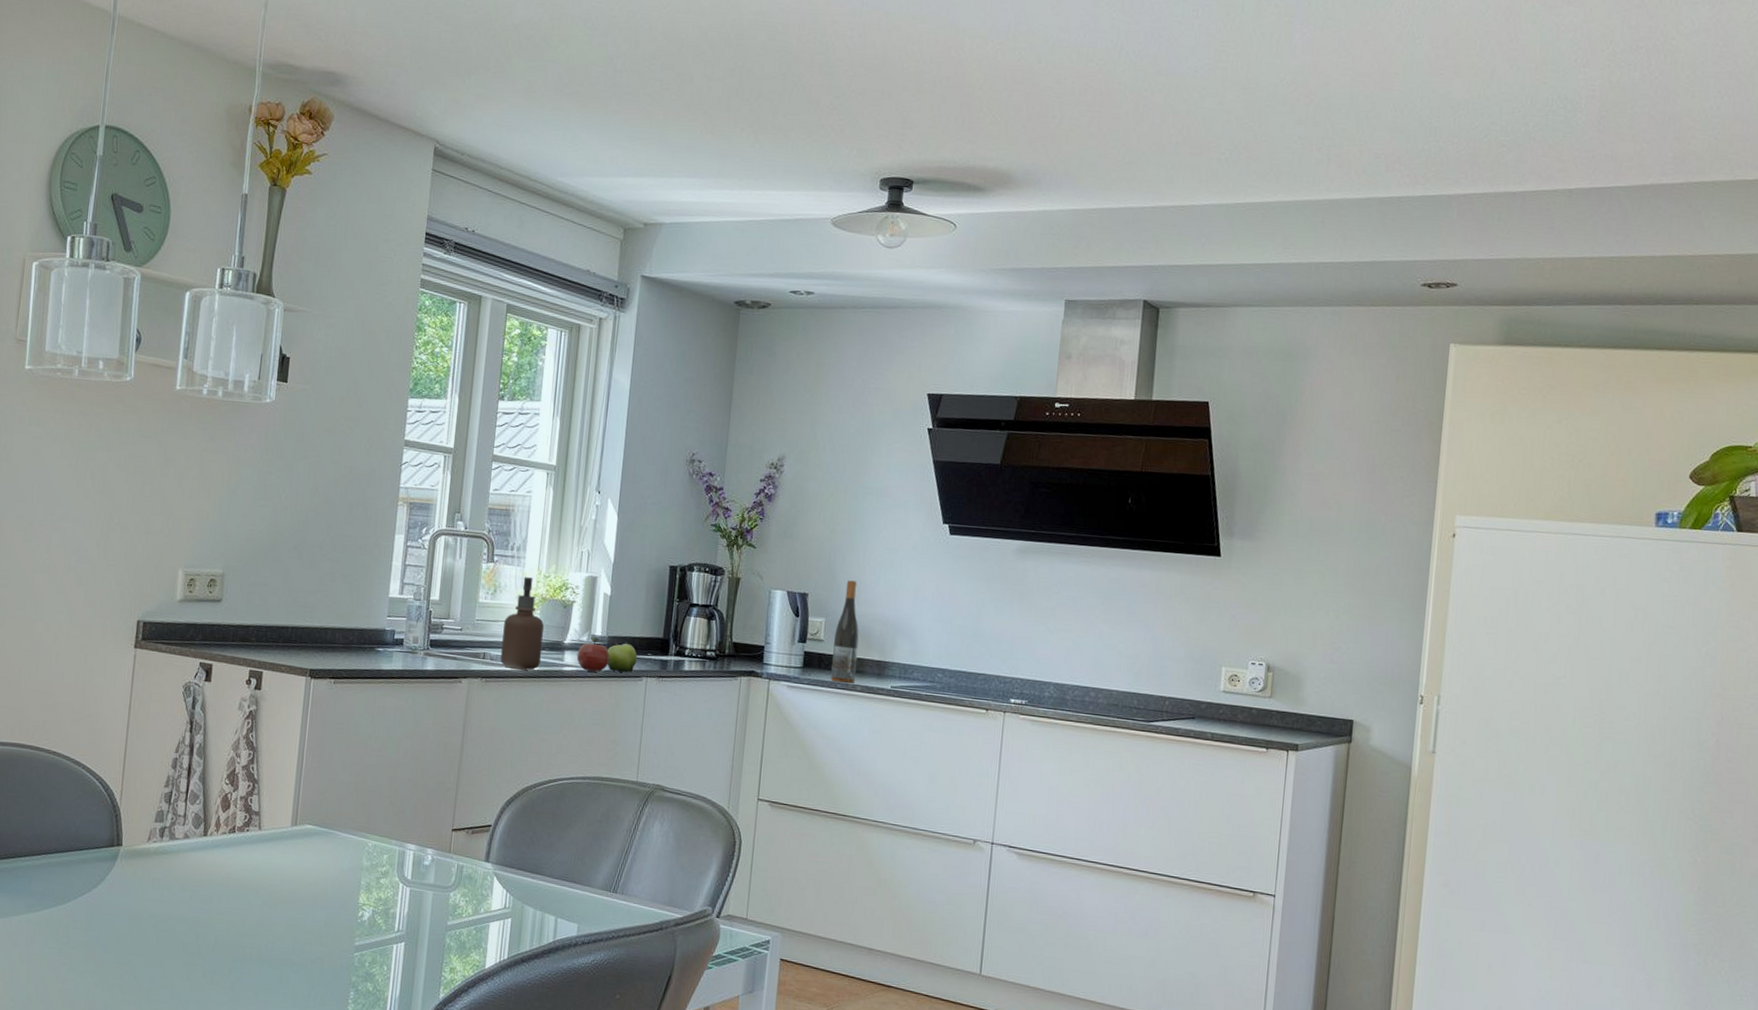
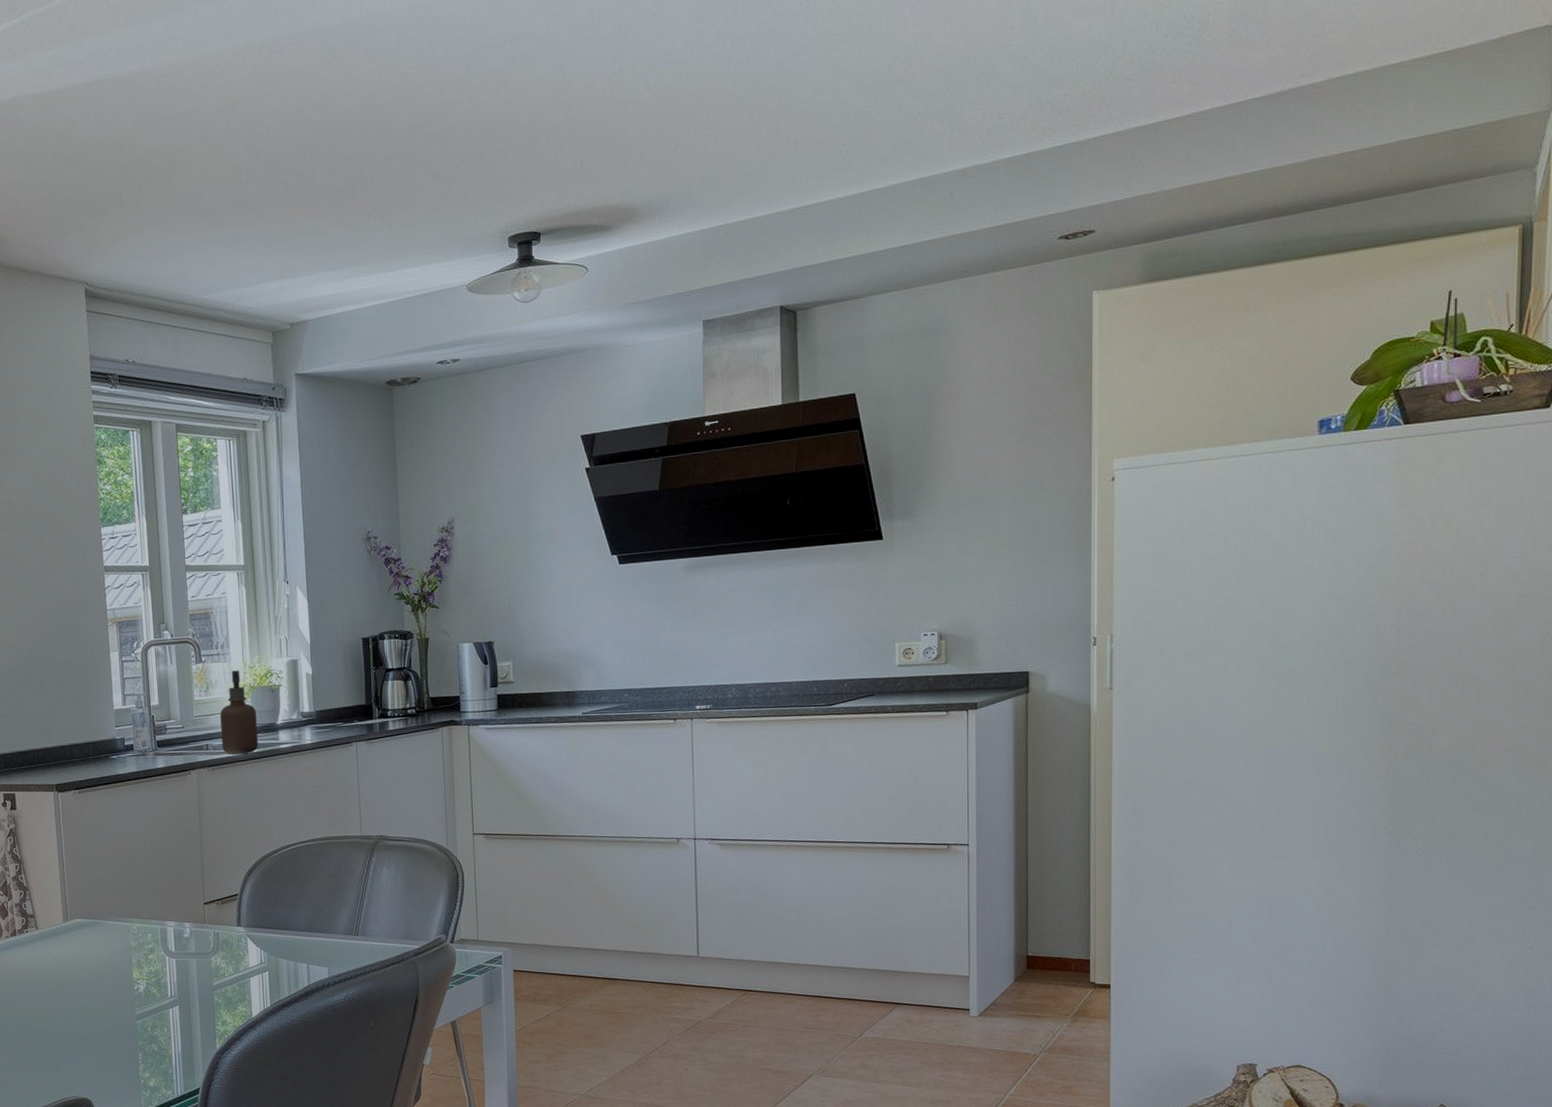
fruit: present [576,637,610,672] -> none [290,714,321,746]
fruit: present [607,642,638,673] -> none [316,714,345,742]
wine bottle: present [831,579,860,684] -> none [523,621,549,718]

